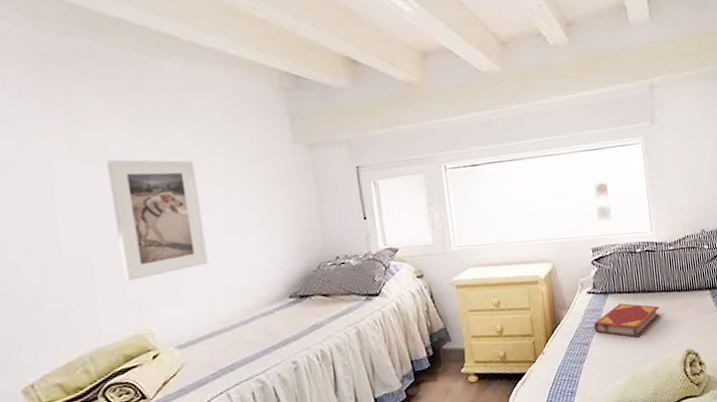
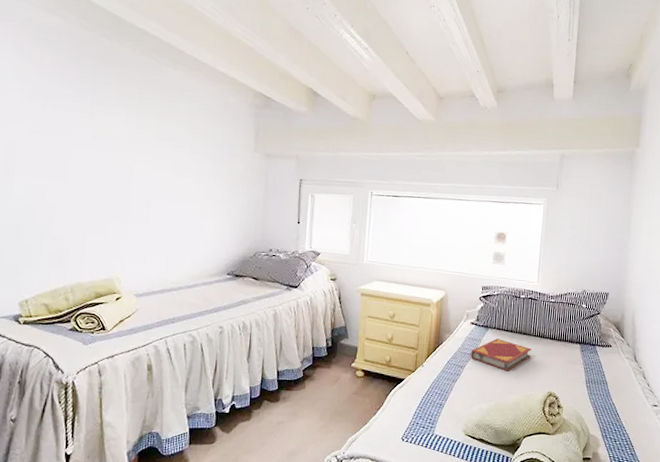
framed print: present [107,159,208,281] -> none [108,139,176,236]

